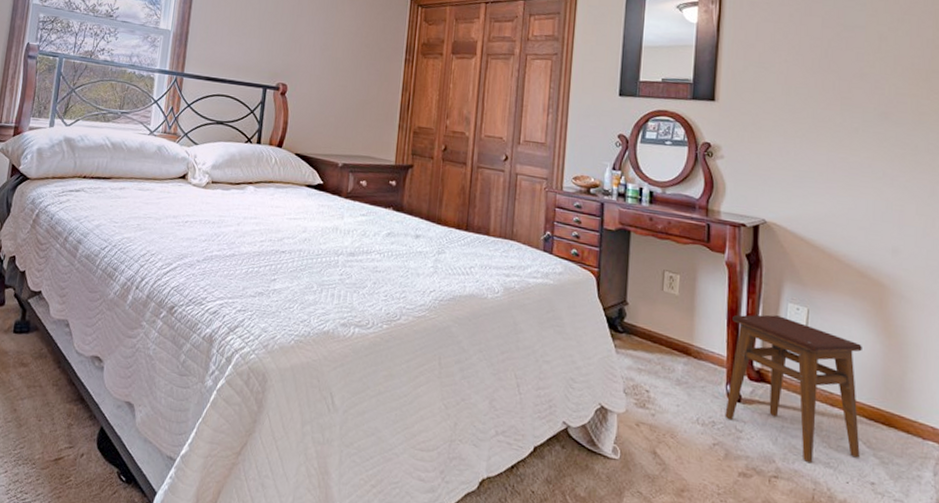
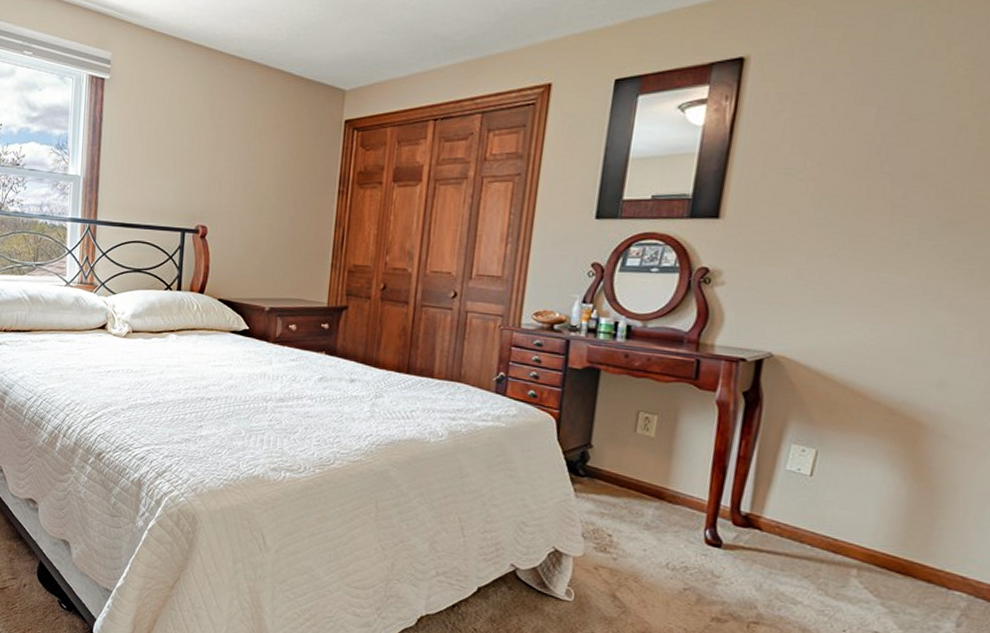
stool: present [725,315,862,463] -> none [700,457,883,610]

